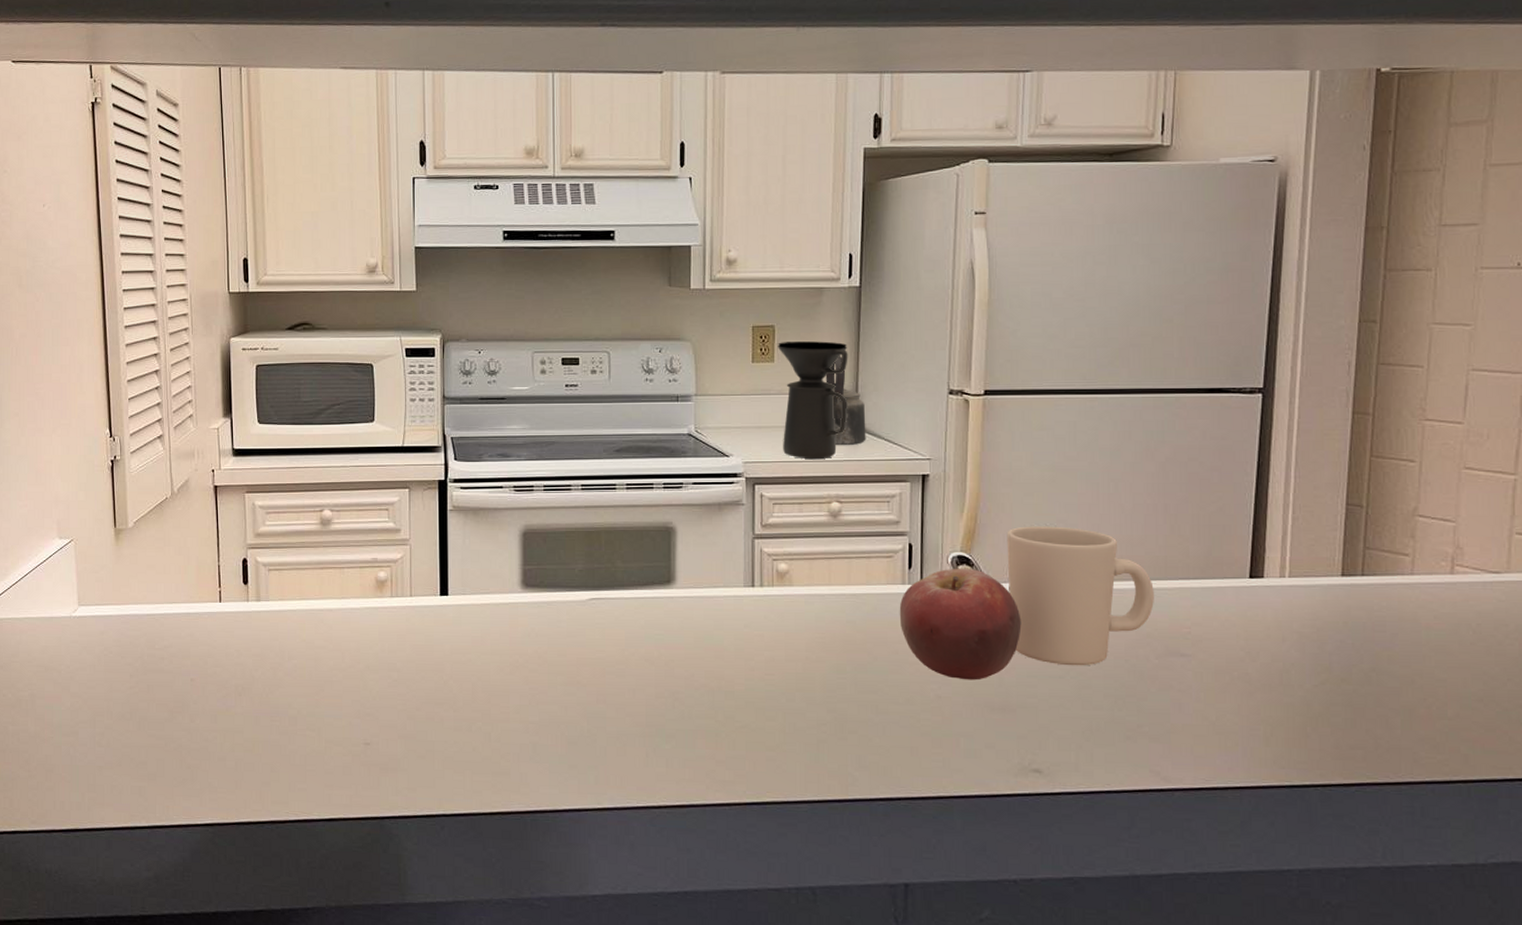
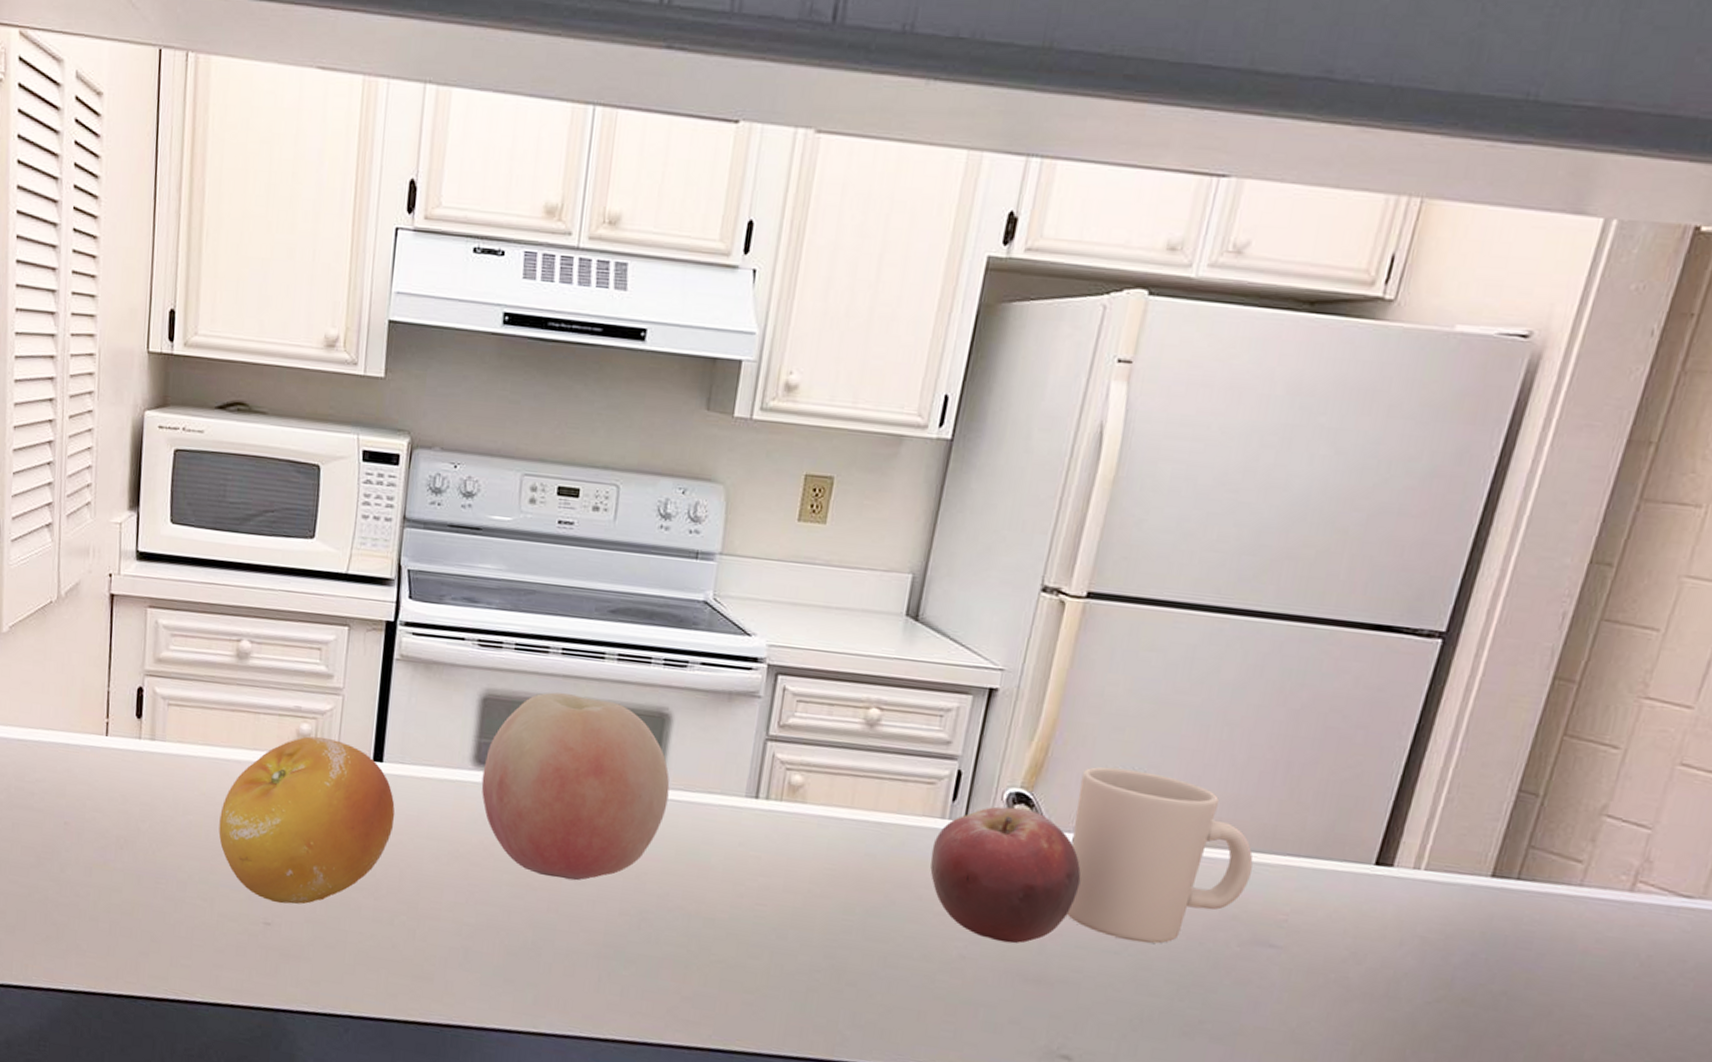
fruit: none [319,581,463,725] -> present [218,736,395,905]
fruit: none [530,521,682,674] -> present [481,692,670,881]
coffee maker: present [778,341,848,459] -> none [820,499,922,653]
kettle: present [825,356,866,446] -> none [887,526,932,642]

